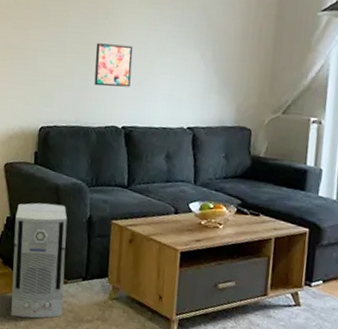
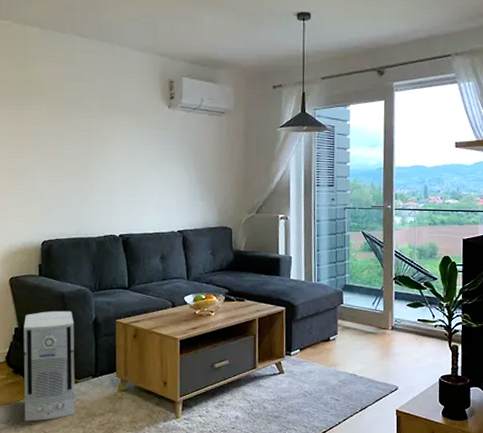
wall art: present [94,43,133,87] -> none [90,162,125,200]

